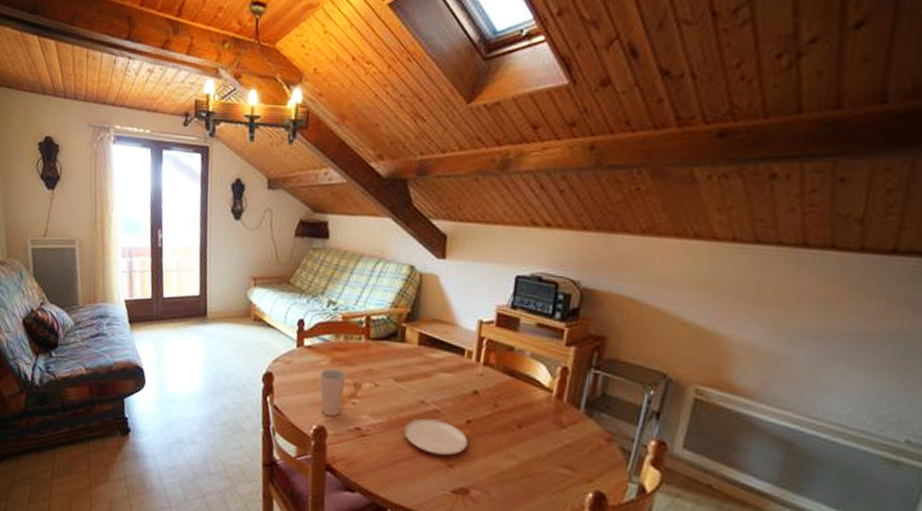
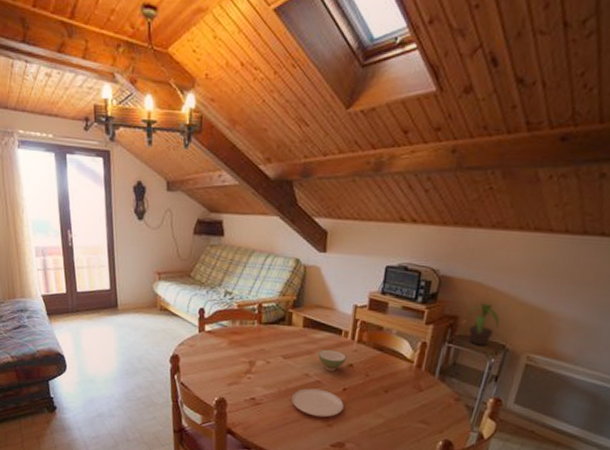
cup: present [320,368,347,417] -> none [220,349,242,390]
bowl: none [436,372,471,399] -> present [318,349,347,371]
potted plant: none [613,322,658,375] -> present [464,303,500,346]

